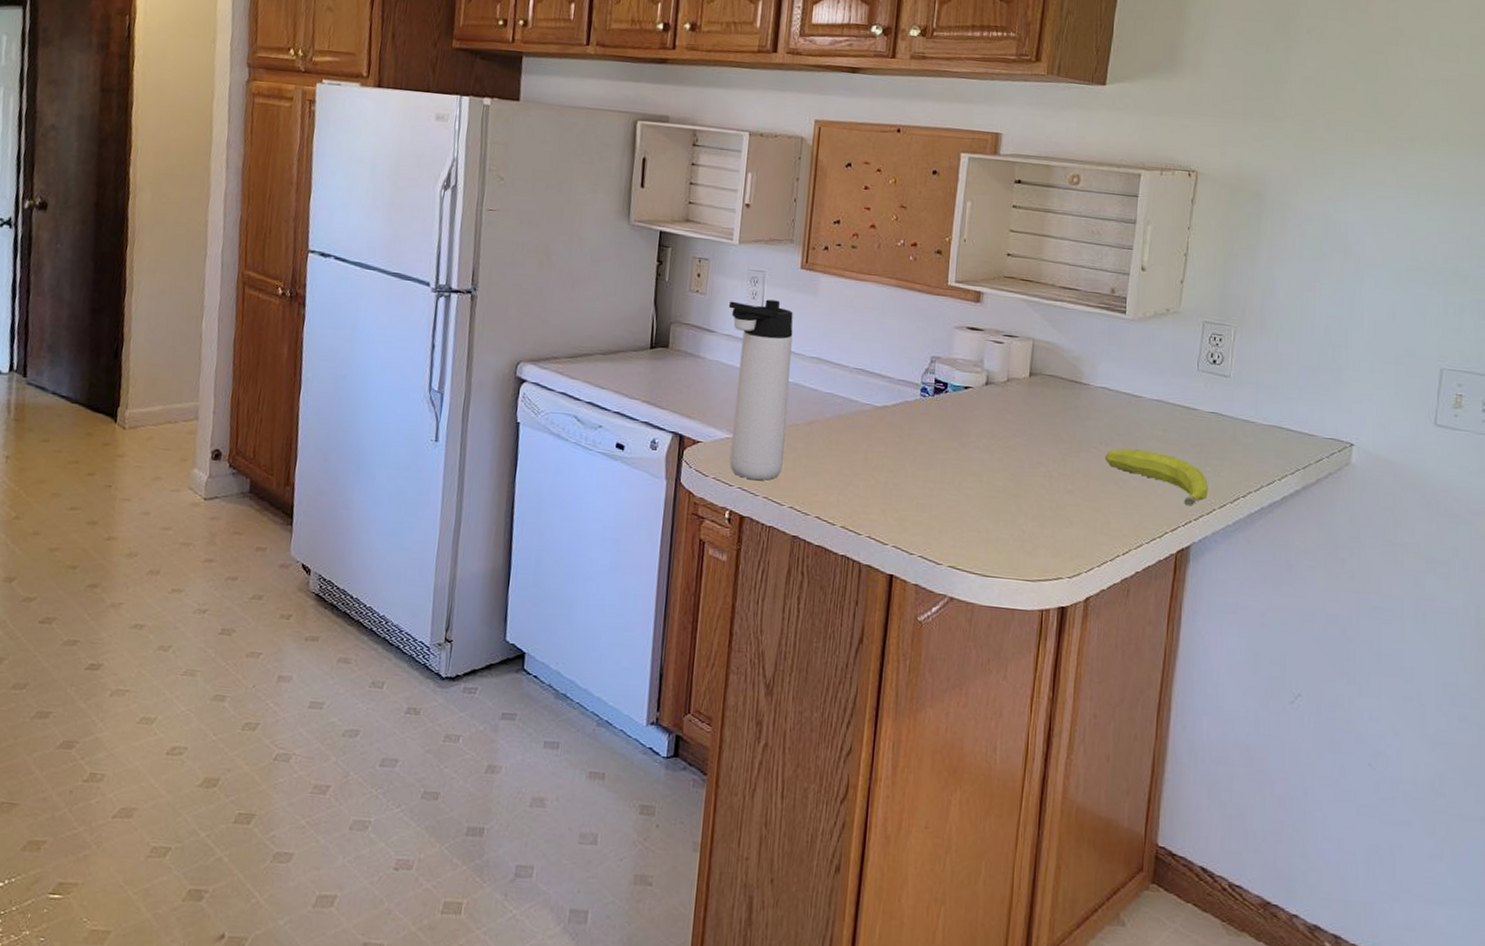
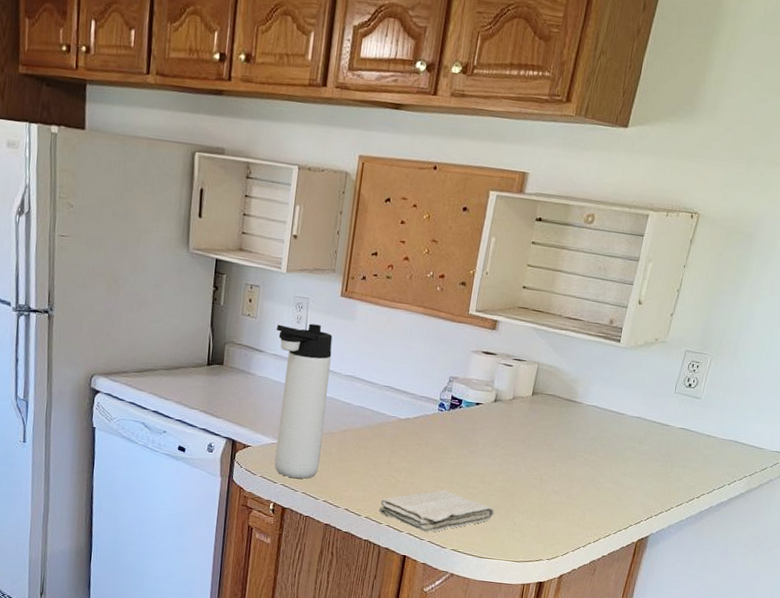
washcloth: none [857,492,997,545] -> present [379,490,495,532]
fruit: present [1104,448,1209,506] -> none [588,457,670,505]

